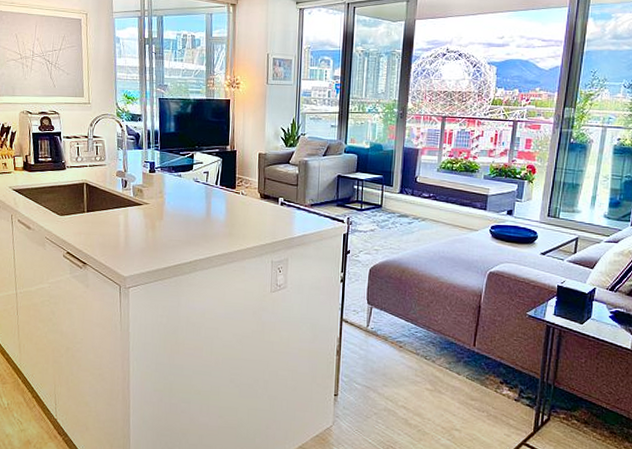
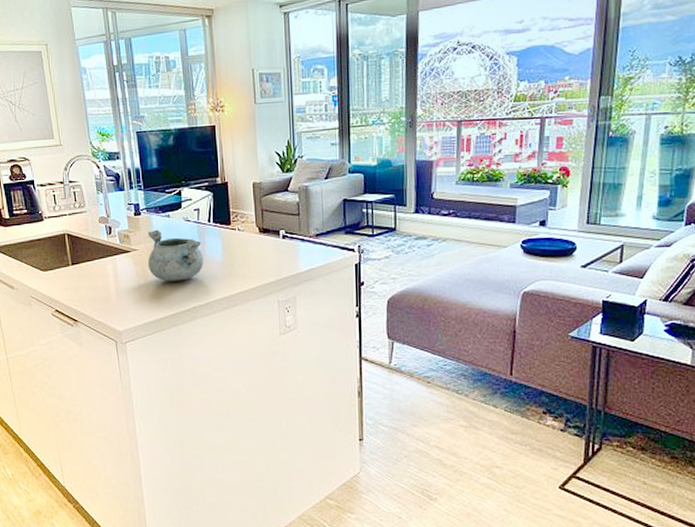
decorative bowl: none [156,187,209,235] -> present [147,229,204,281]

